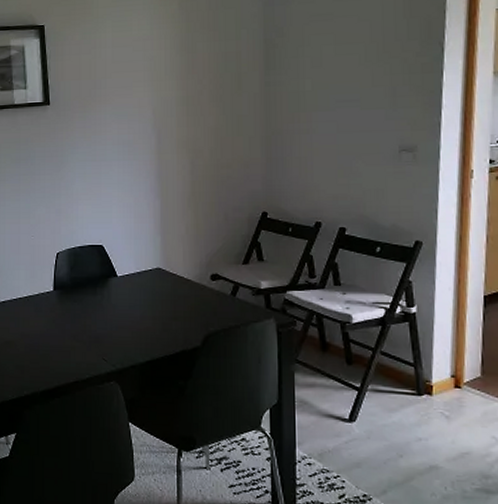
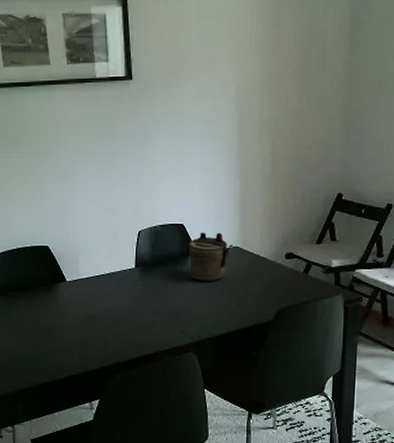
teapot: none [107,253,155,304] -> present [187,232,234,281]

